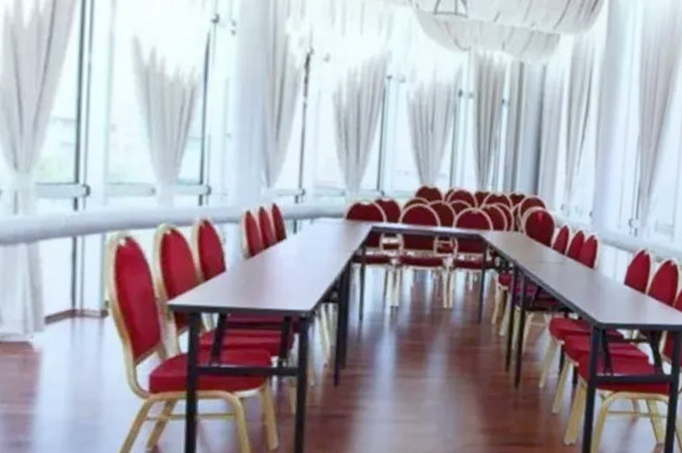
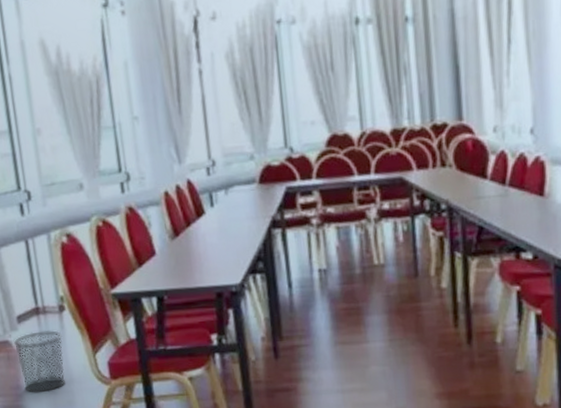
waste bin: none [35,335,99,402] -> present [13,330,65,393]

